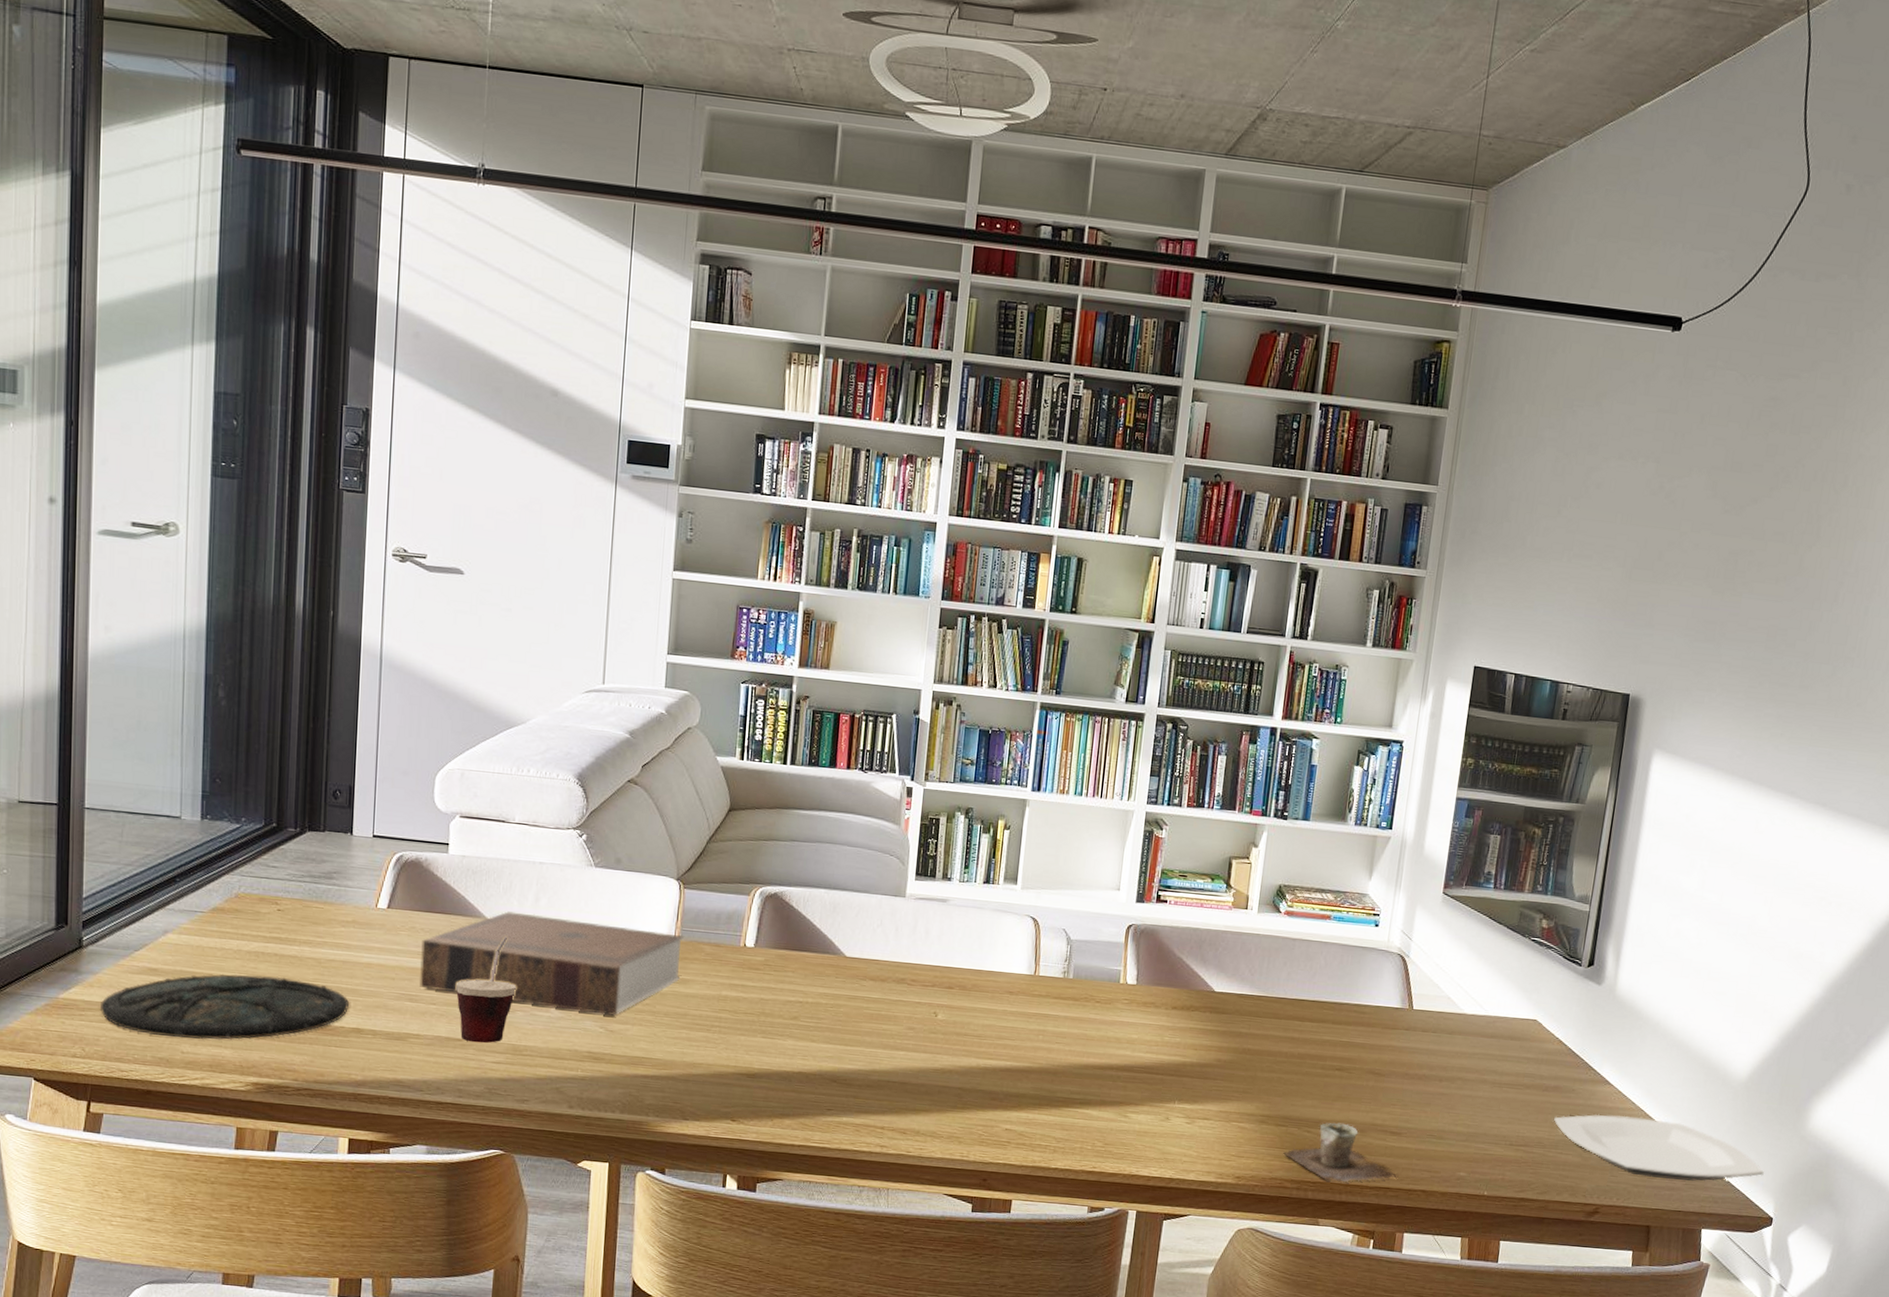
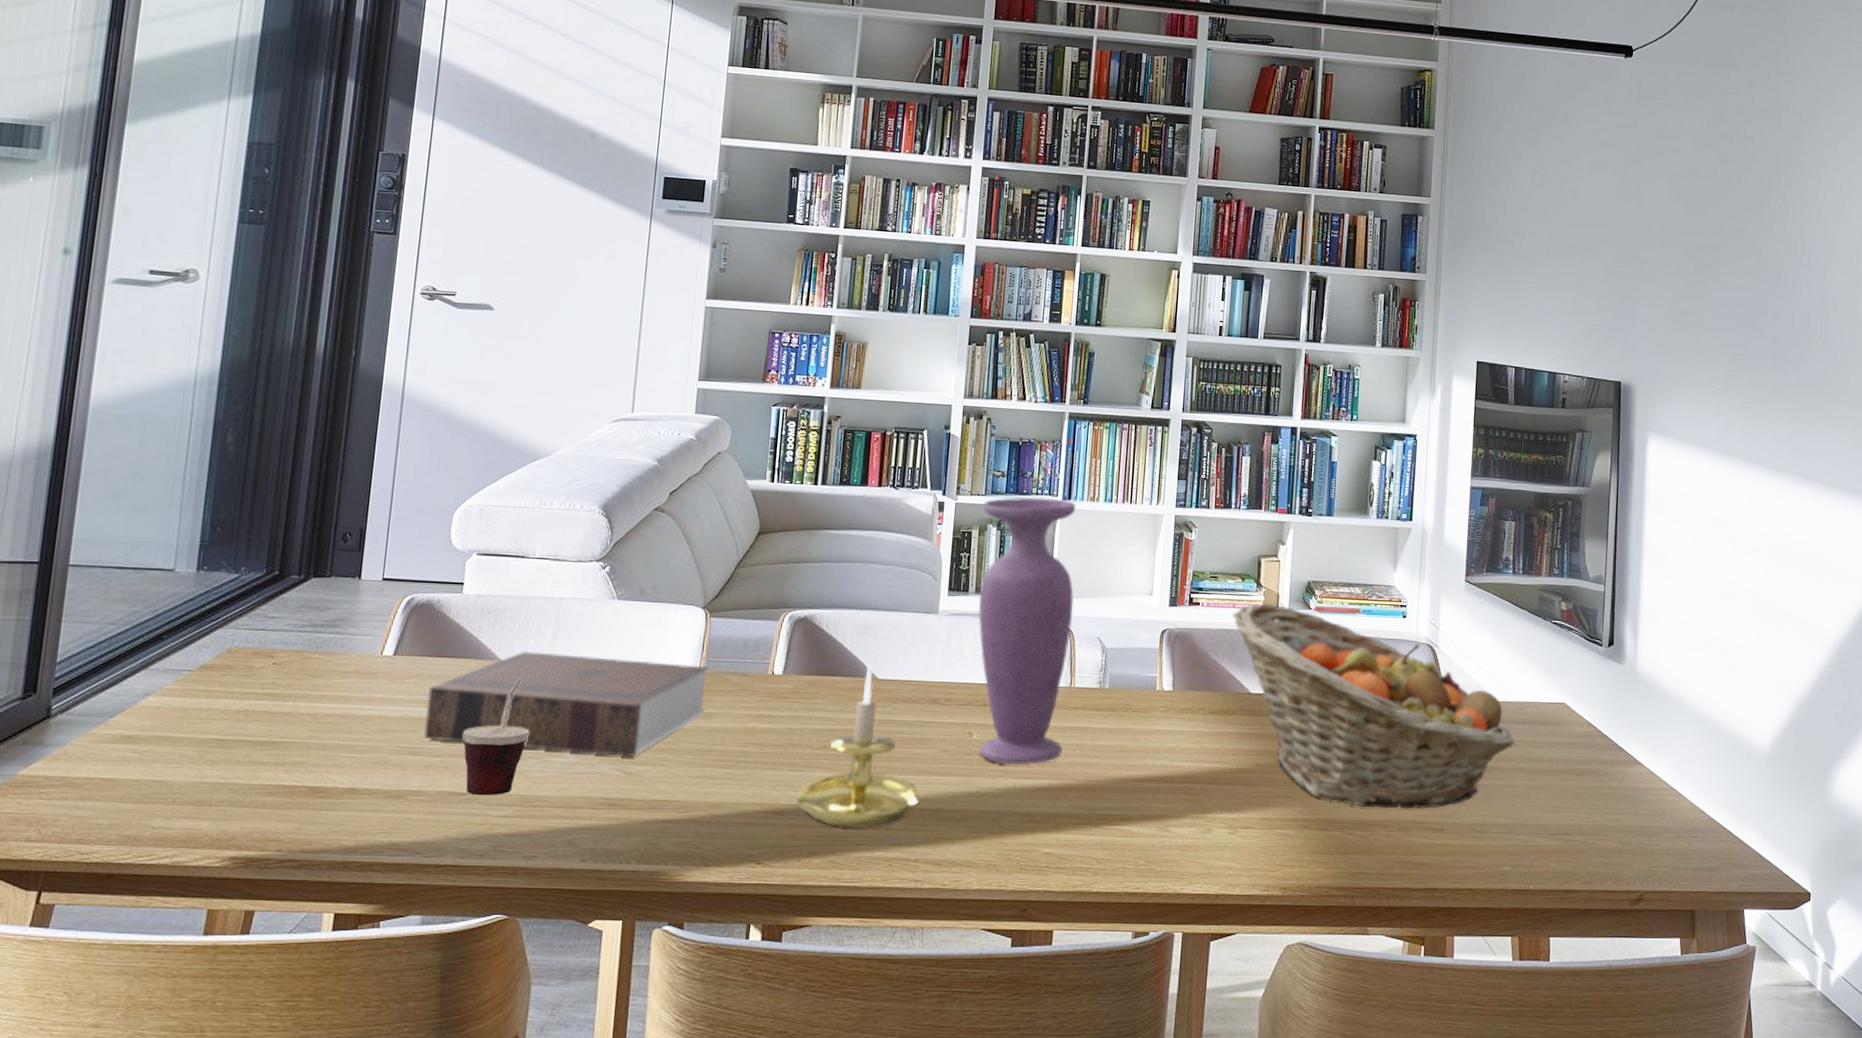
plate: present [101,974,350,1040] -> none [64,736,346,812]
candle holder: none [768,942,885,1095] -> present [796,664,918,828]
vase: none [944,786,1046,1047] -> present [977,497,1076,766]
fruit basket: none [1199,903,1482,1113] -> present [1232,602,1515,810]
cup: present [1283,1123,1399,1183] -> none [1328,822,1444,886]
plate: present [1554,1114,1764,1181] -> none [1591,795,1796,859]

